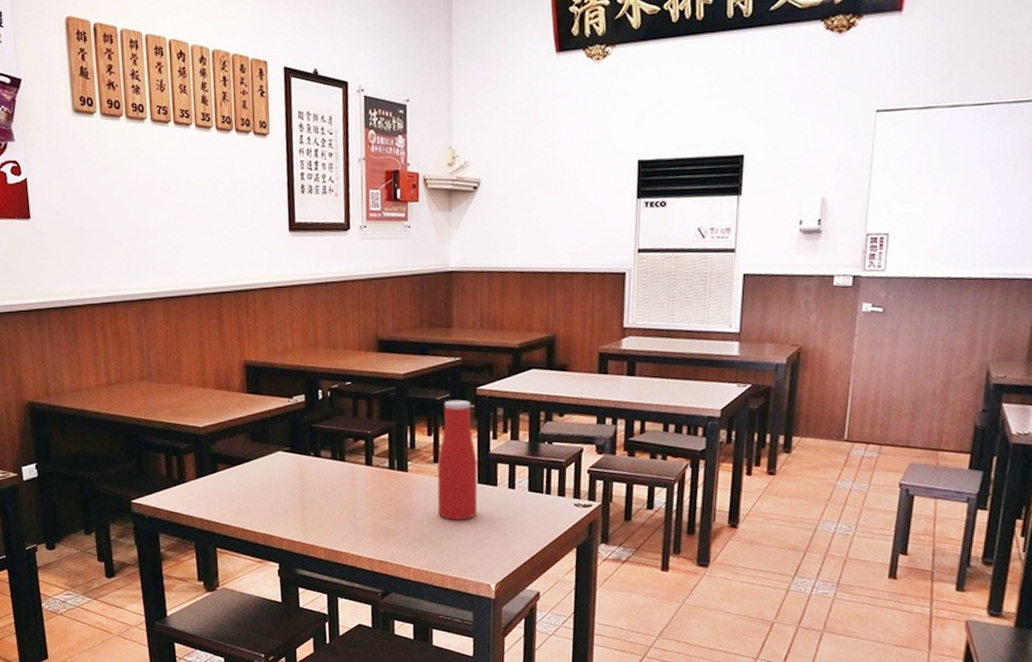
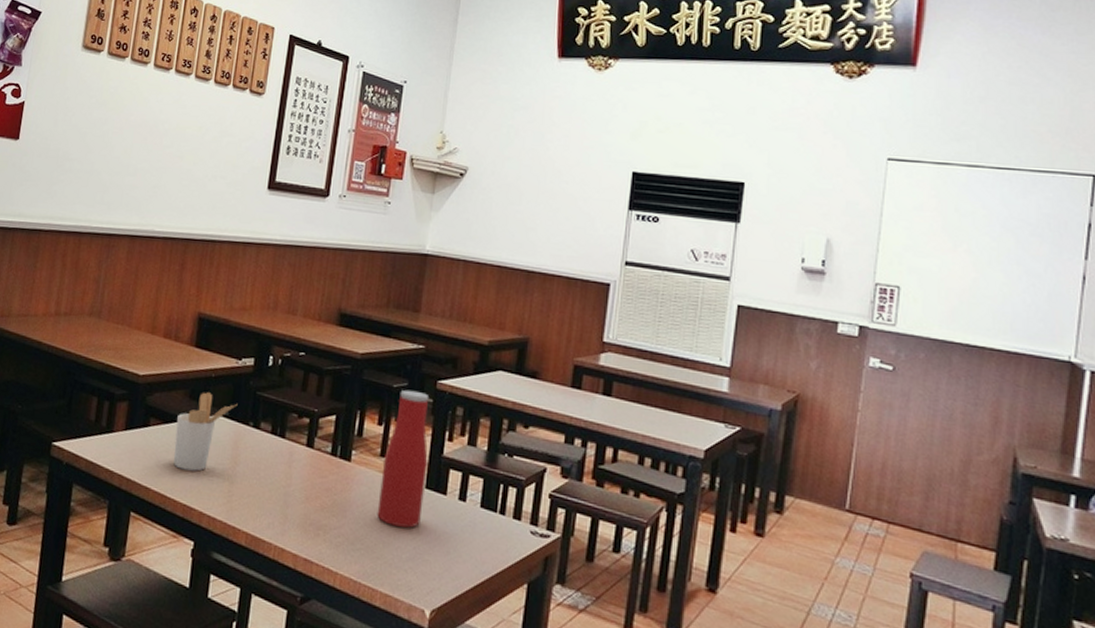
utensil holder: none [243,432,297,504] -> present [173,392,238,472]

